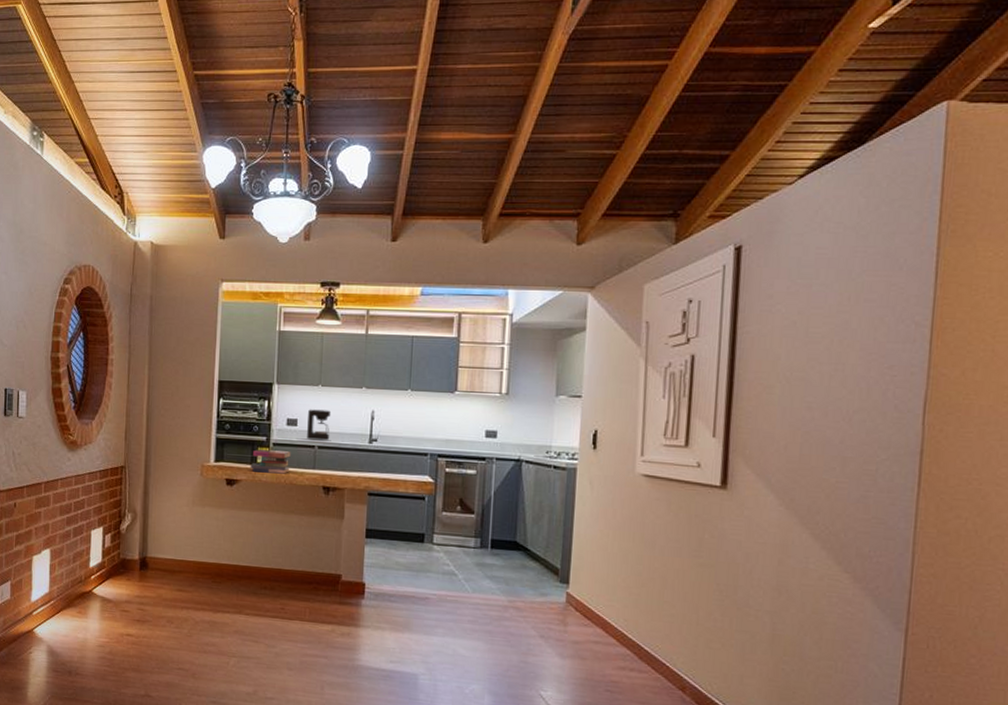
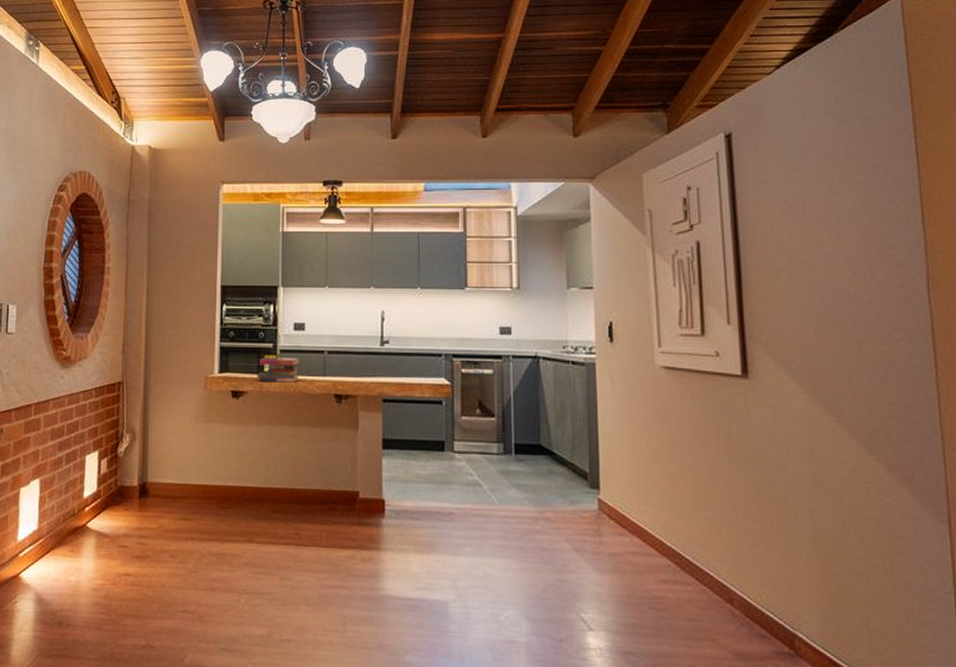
coffee maker: present [307,409,331,441] -> none [316,312,340,345]

